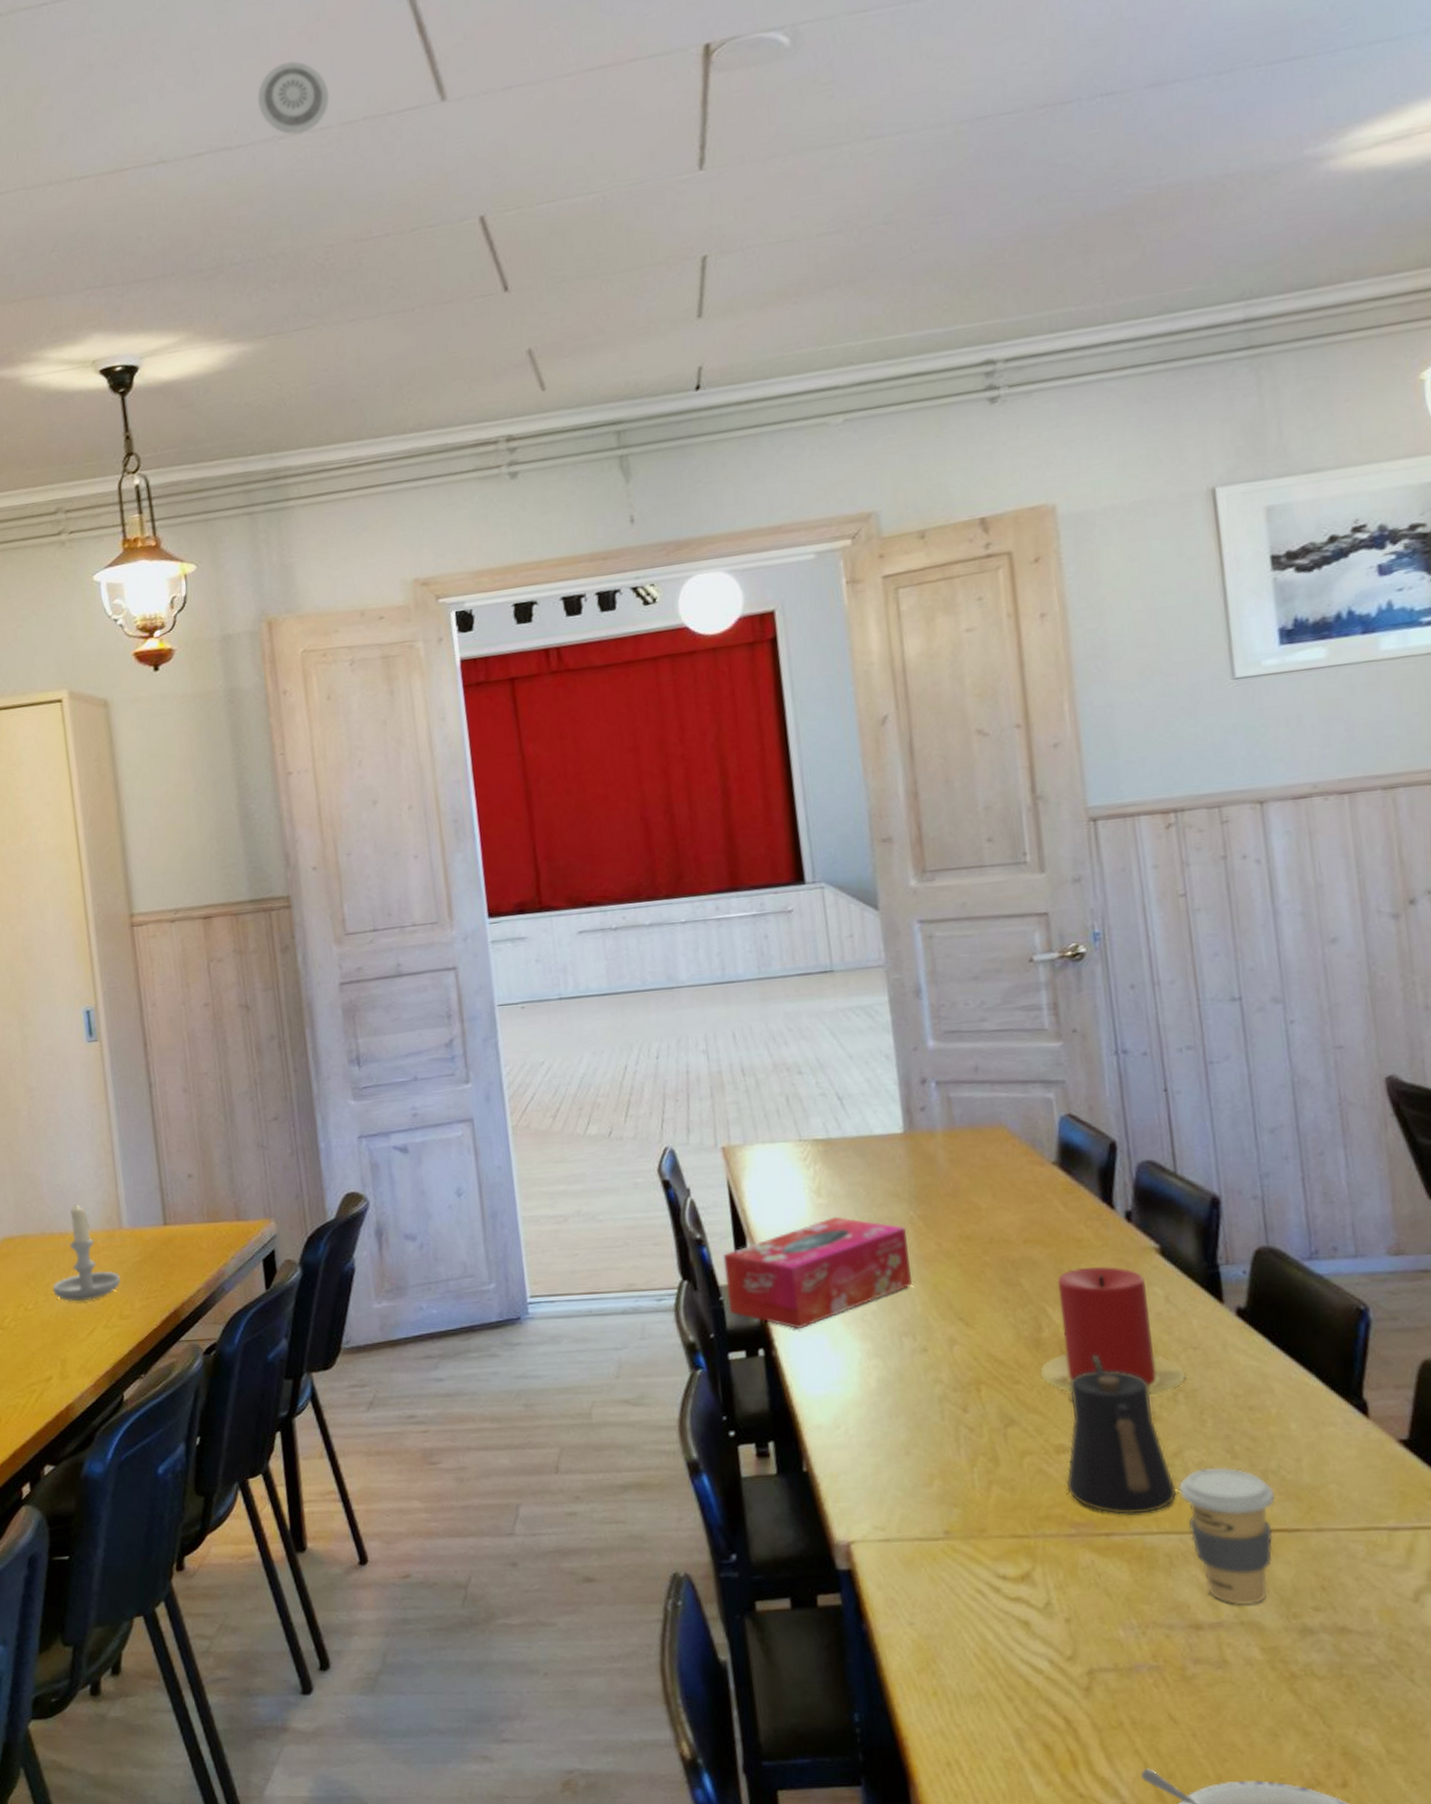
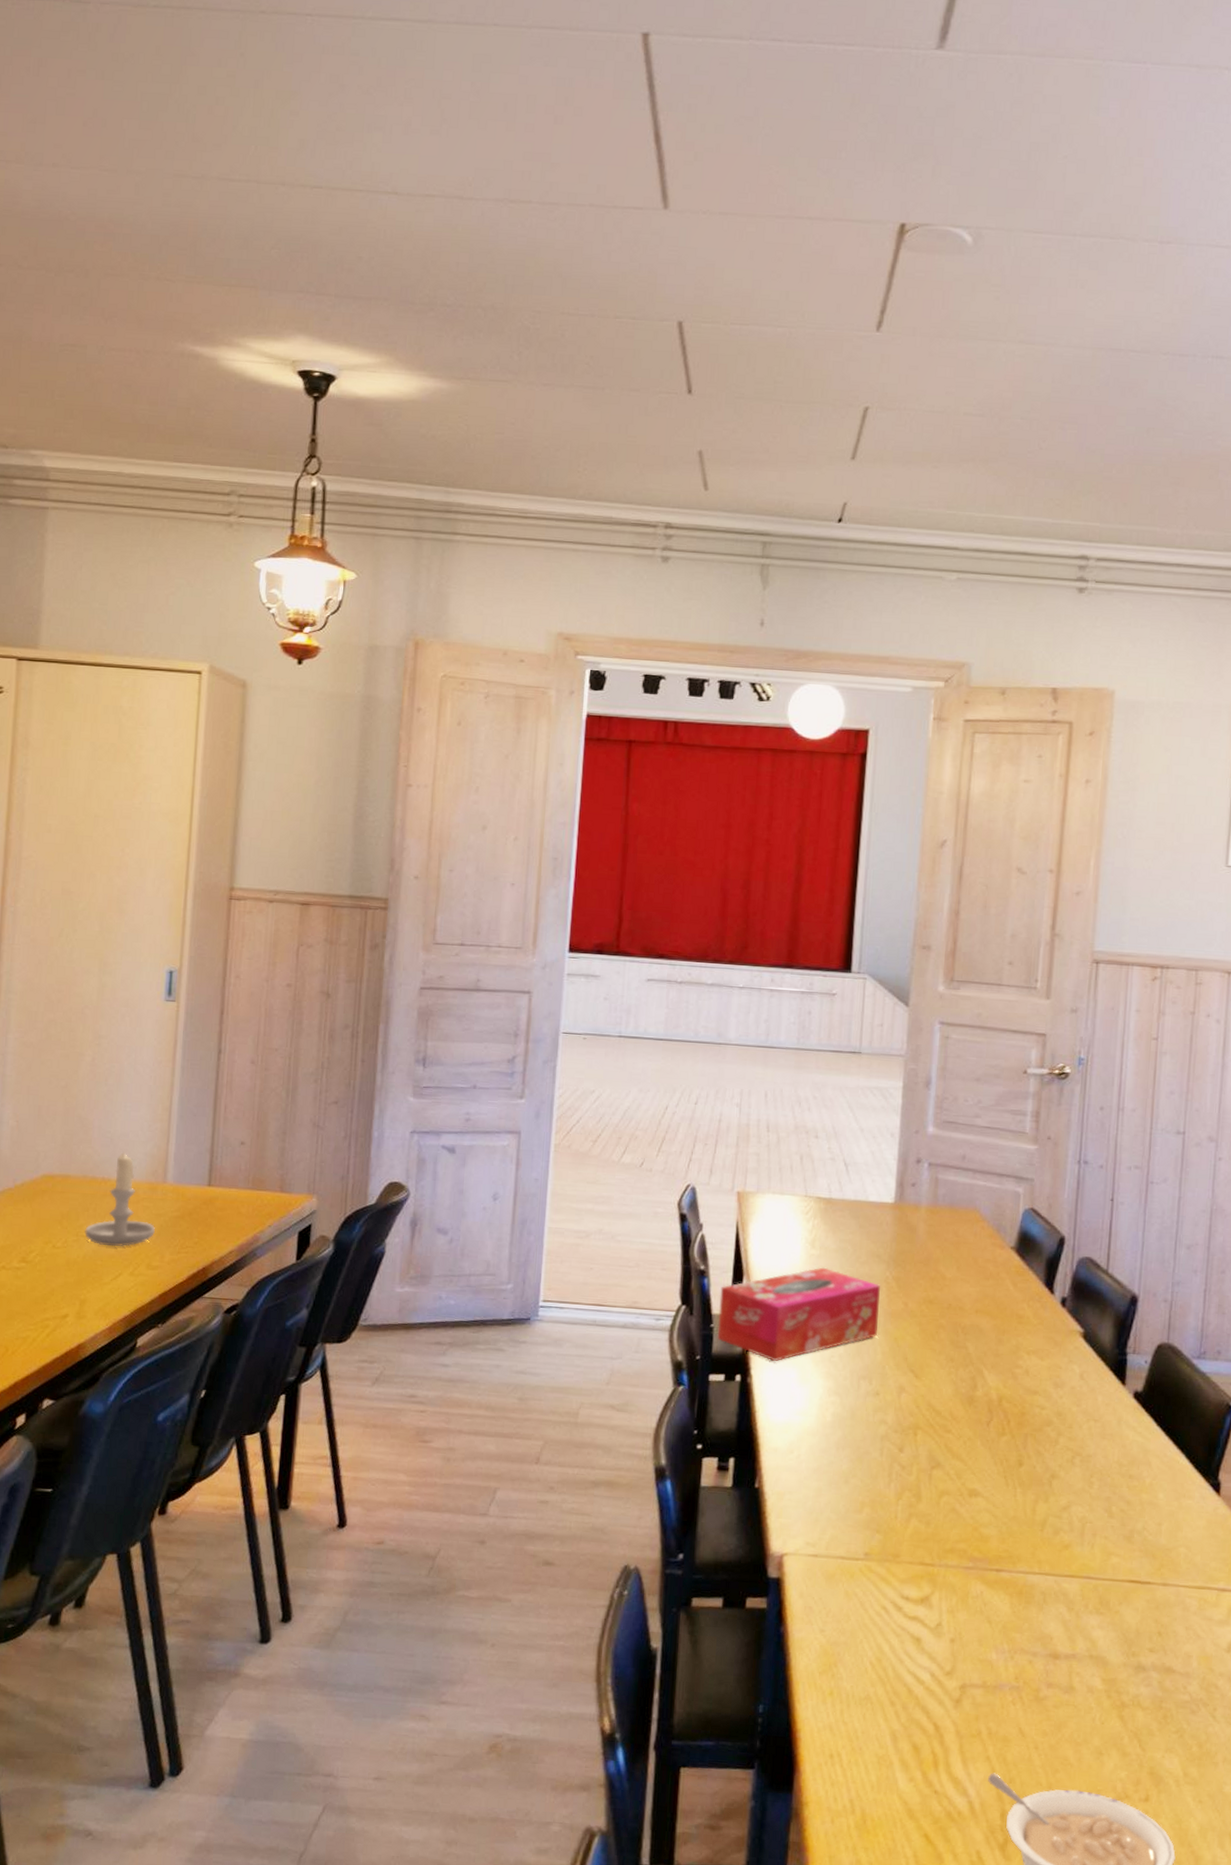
smoke detector: present [257,60,330,135] -> none [495,134,564,203]
candle: present [1040,1267,1186,1396] -> none [968,1340,1085,1457]
kettle: present [1066,1354,1177,1515] -> none [972,1415,1060,1556]
coffee cup: present [1179,1467,1275,1606] -> none [1062,1522,1136,1643]

